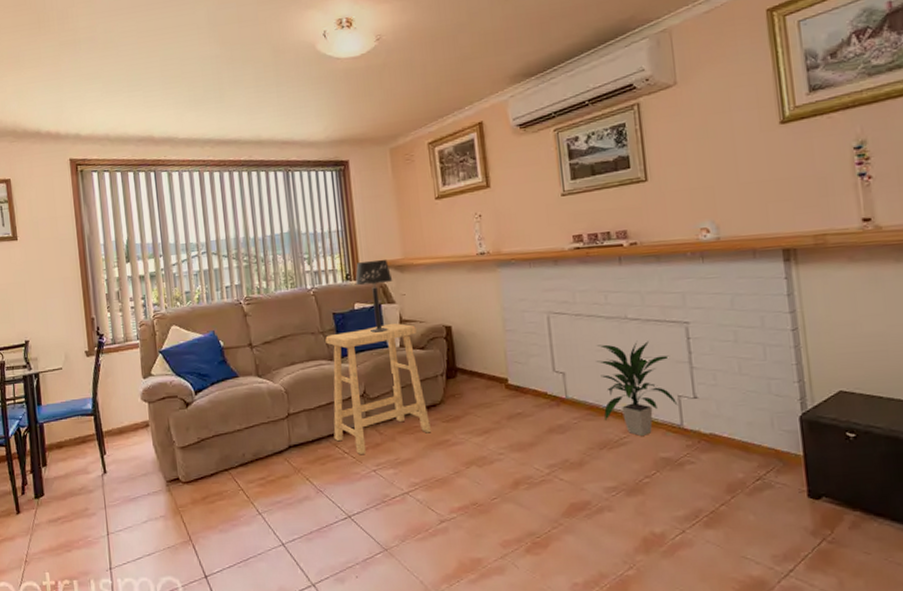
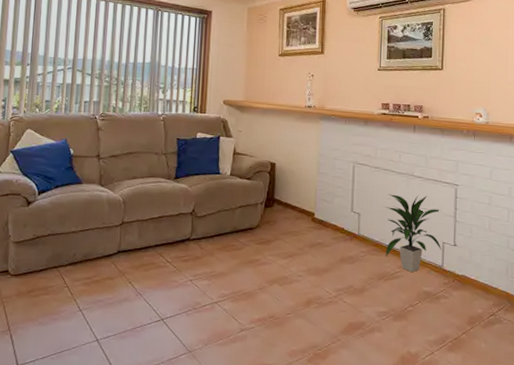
stool: present [325,323,431,455] -> none [160,154,247,266]
table lamp: present [355,259,393,333] -> none [200,98,233,161]

